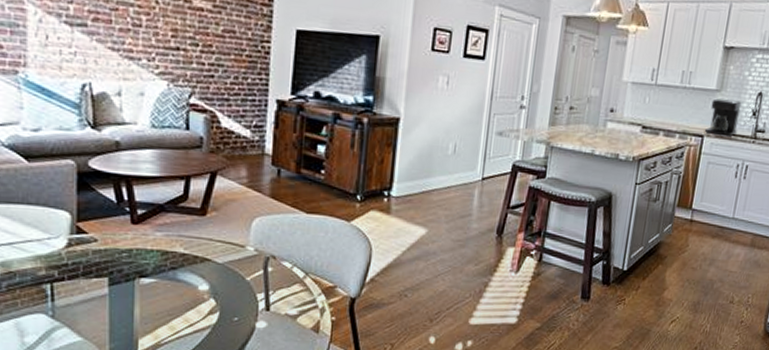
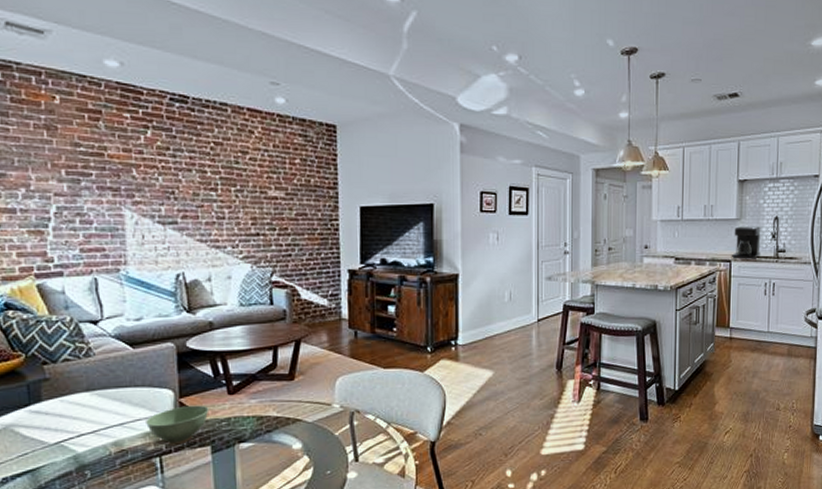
bowl: none [38,231,109,273] -> present [146,405,209,445]

